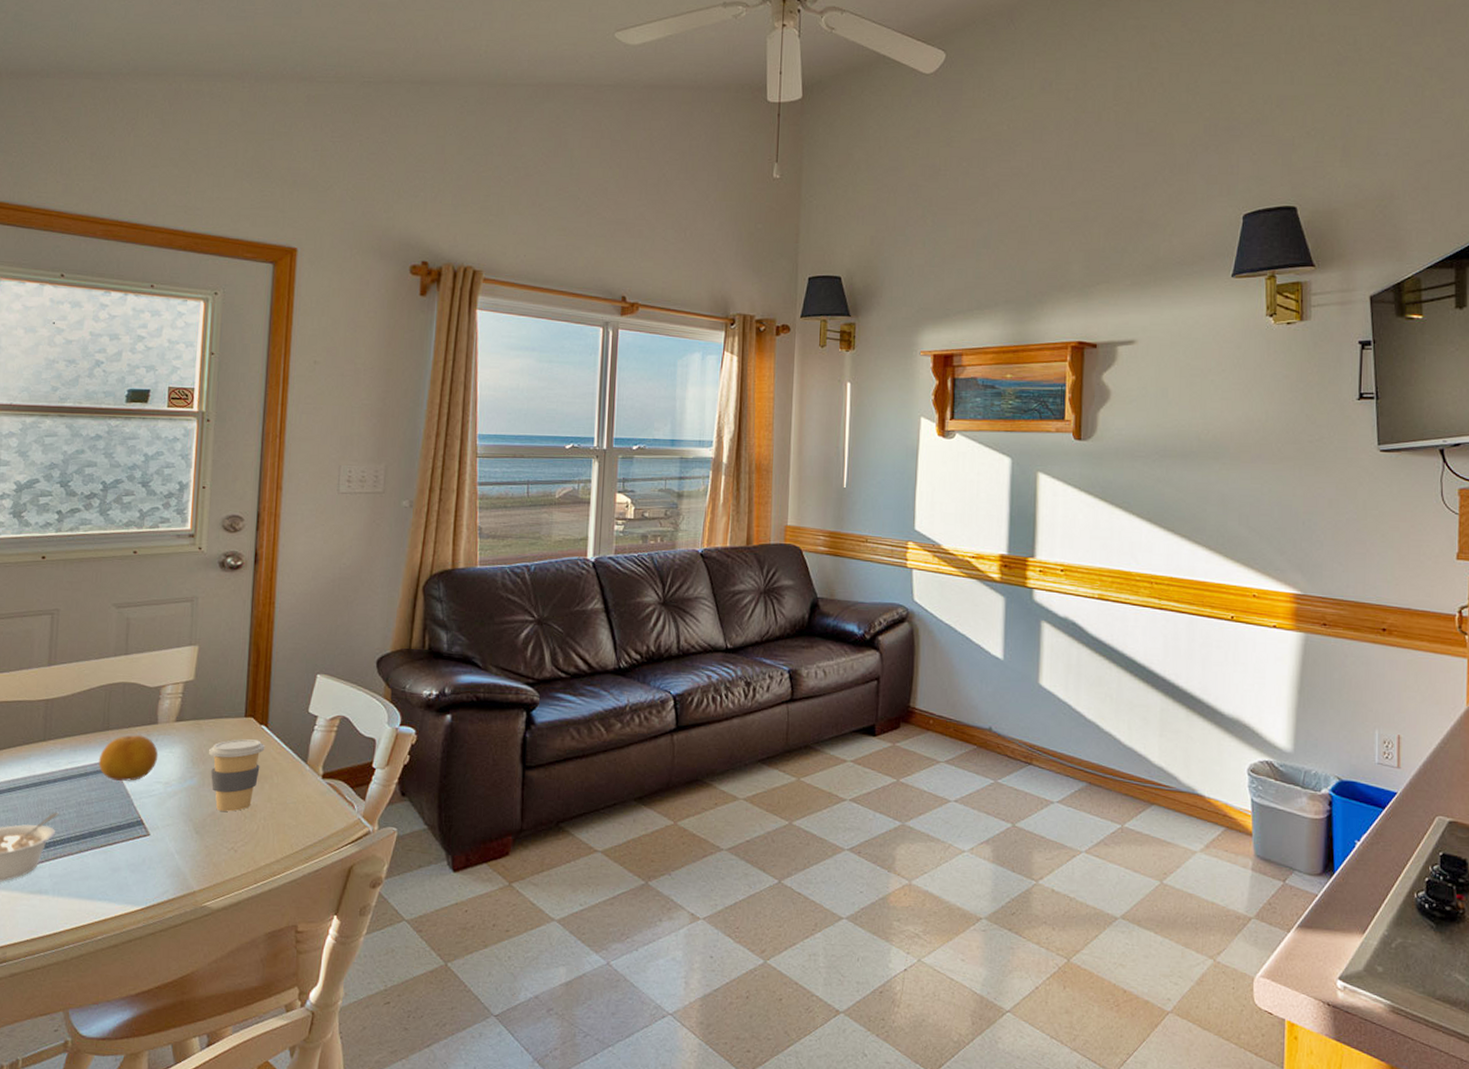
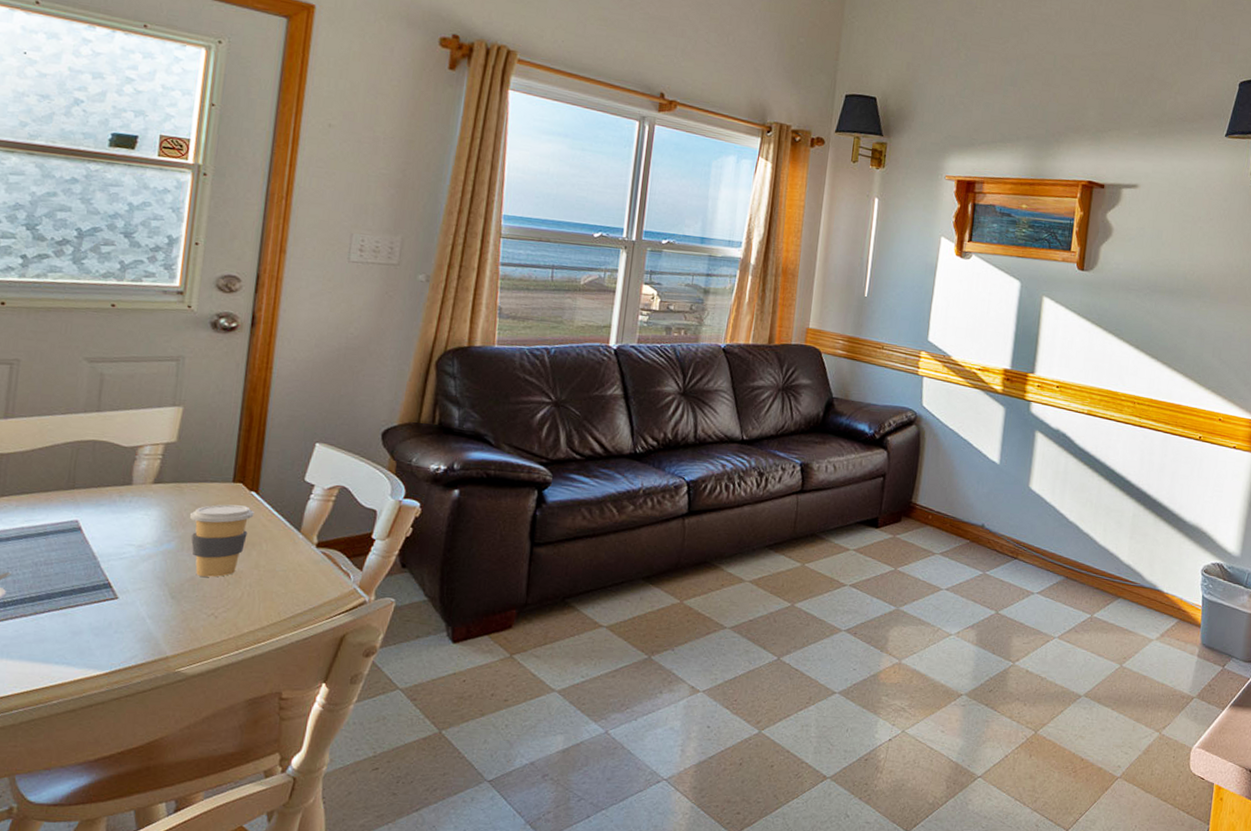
fruit: present [98,735,159,781] -> none [60,495,132,543]

